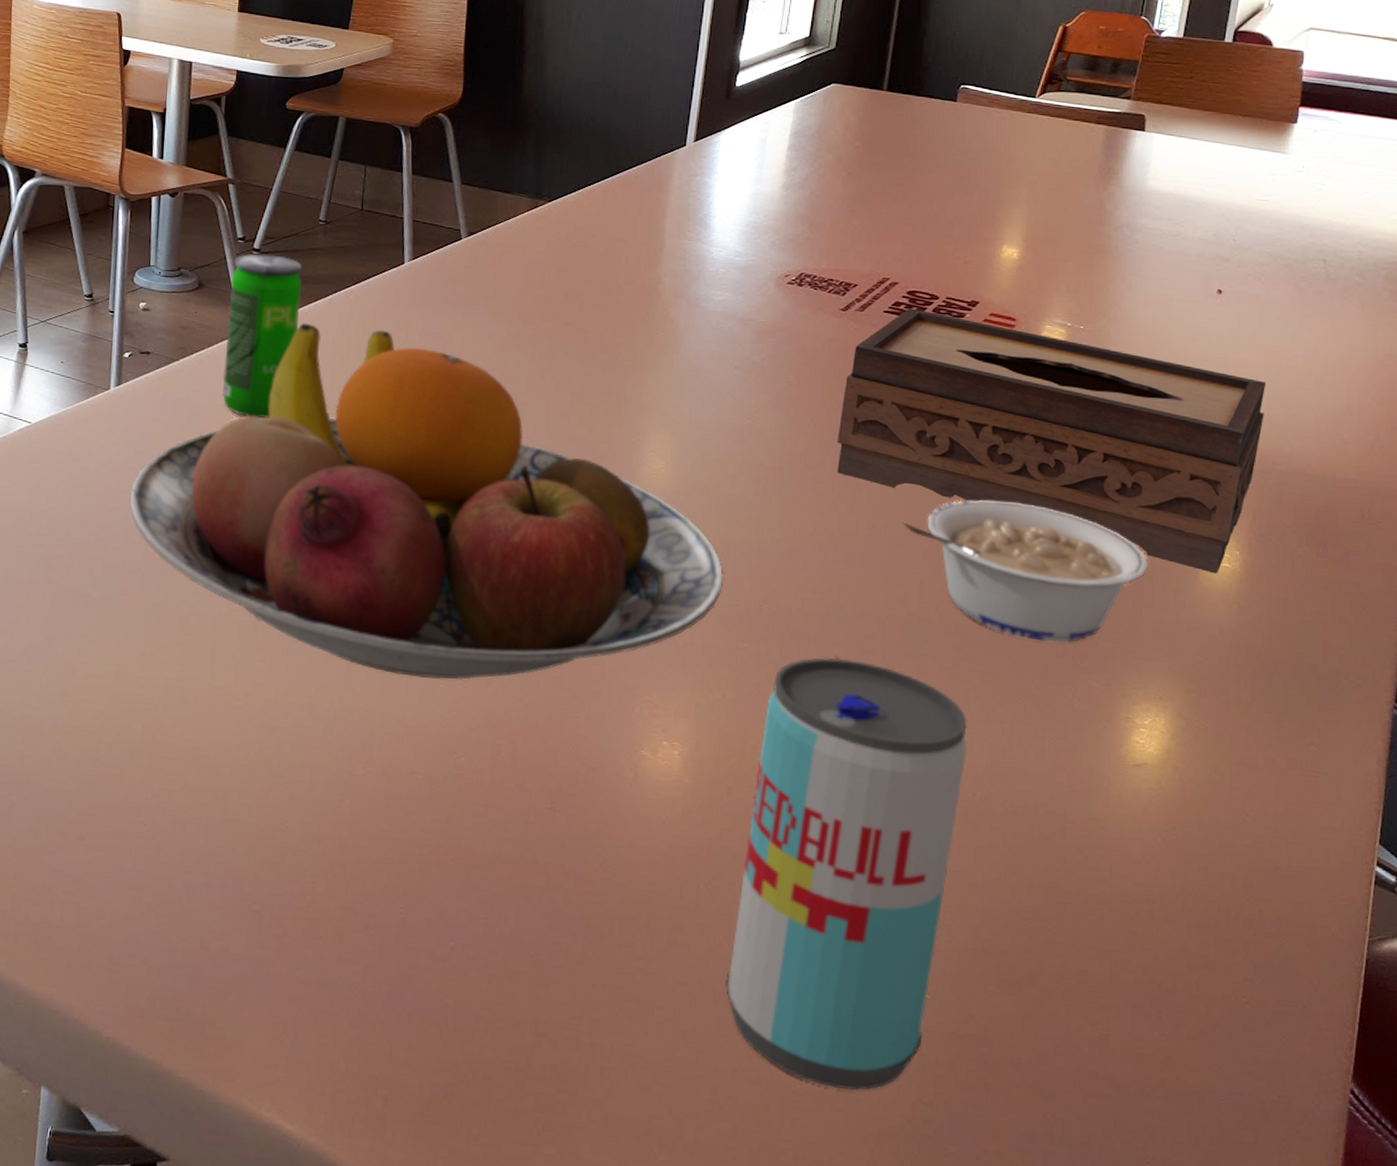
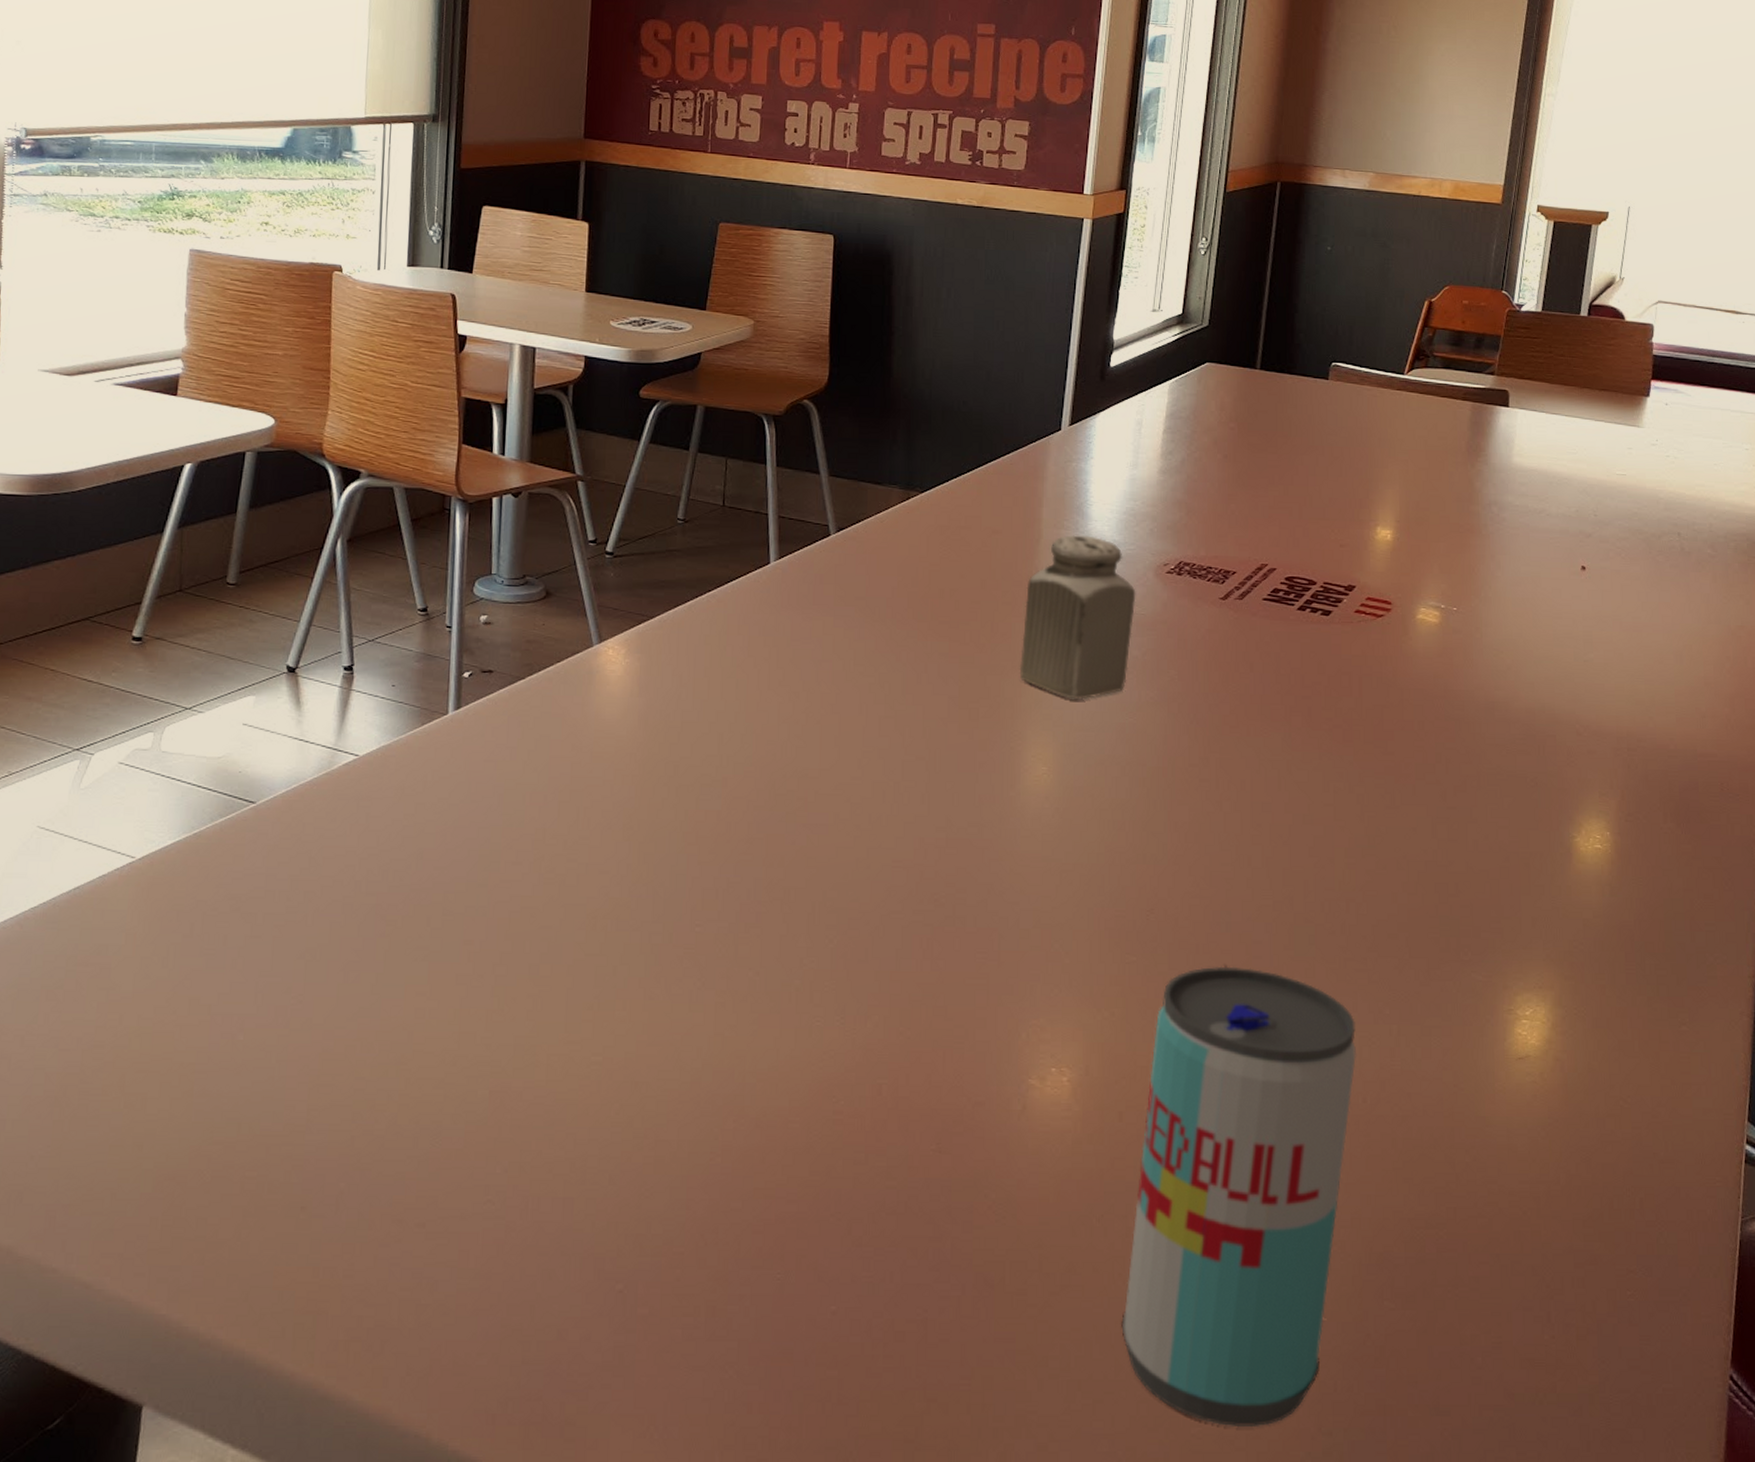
fruit bowl: present [129,323,724,680] -> none [471,632,1110,1016]
beverage can: present [222,254,302,418] -> none [574,557,660,739]
salt shaker: none [640,245,757,401] -> present [1019,535,1136,700]
tissue box: present [837,308,1267,574] -> none [1220,595,1630,856]
legume: present [902,500,1148,642] -> none [1286,791,1524,936]

